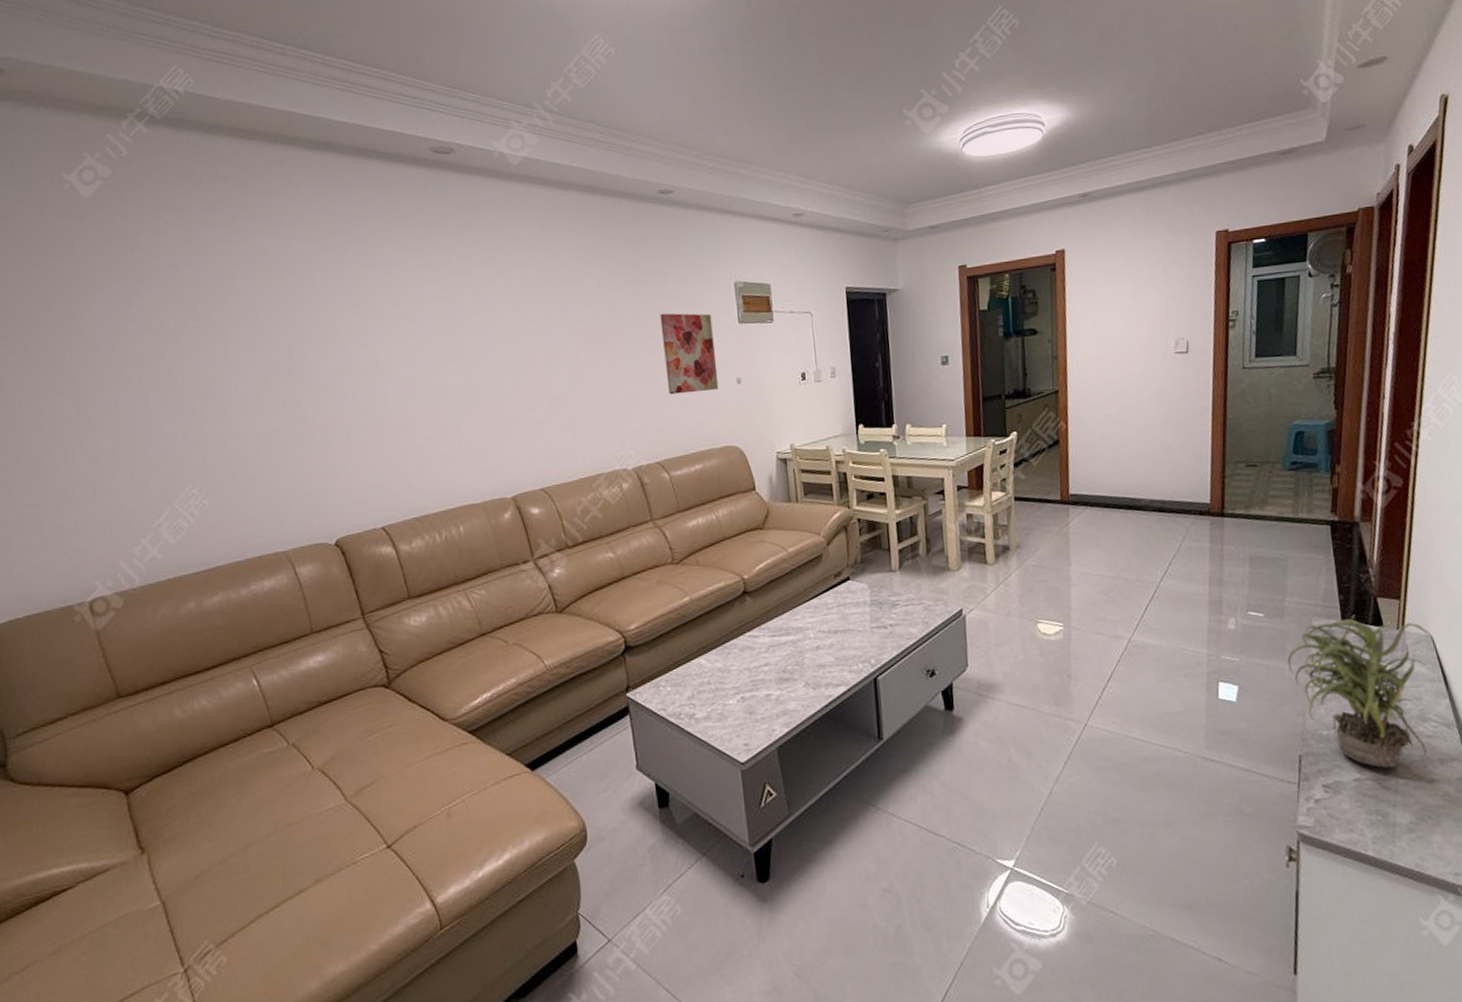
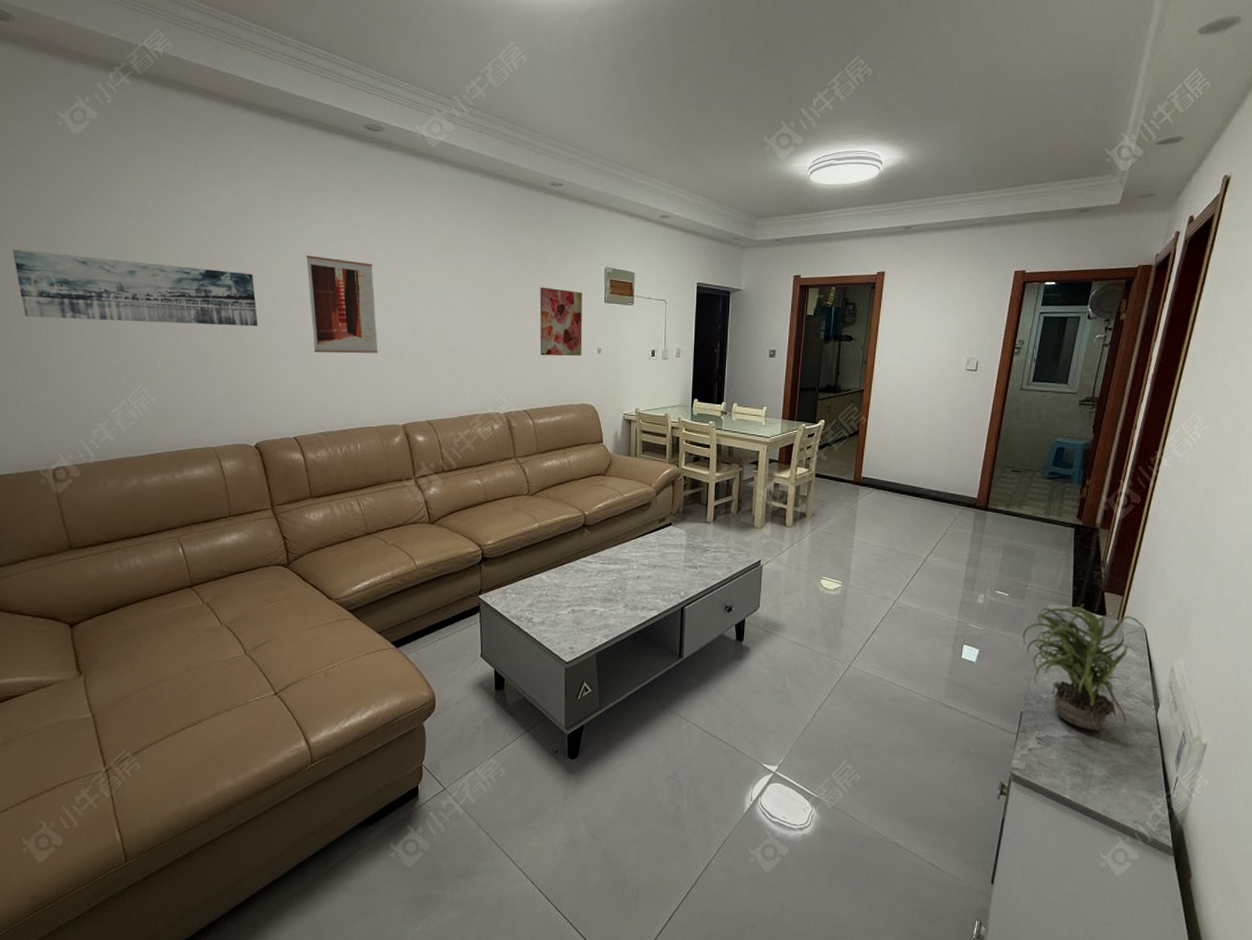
wall art: none [20,337,326,421] -> present [12,249,258,327]
wall art: none [376,307,474,423] -> present [305,255,378,354]

